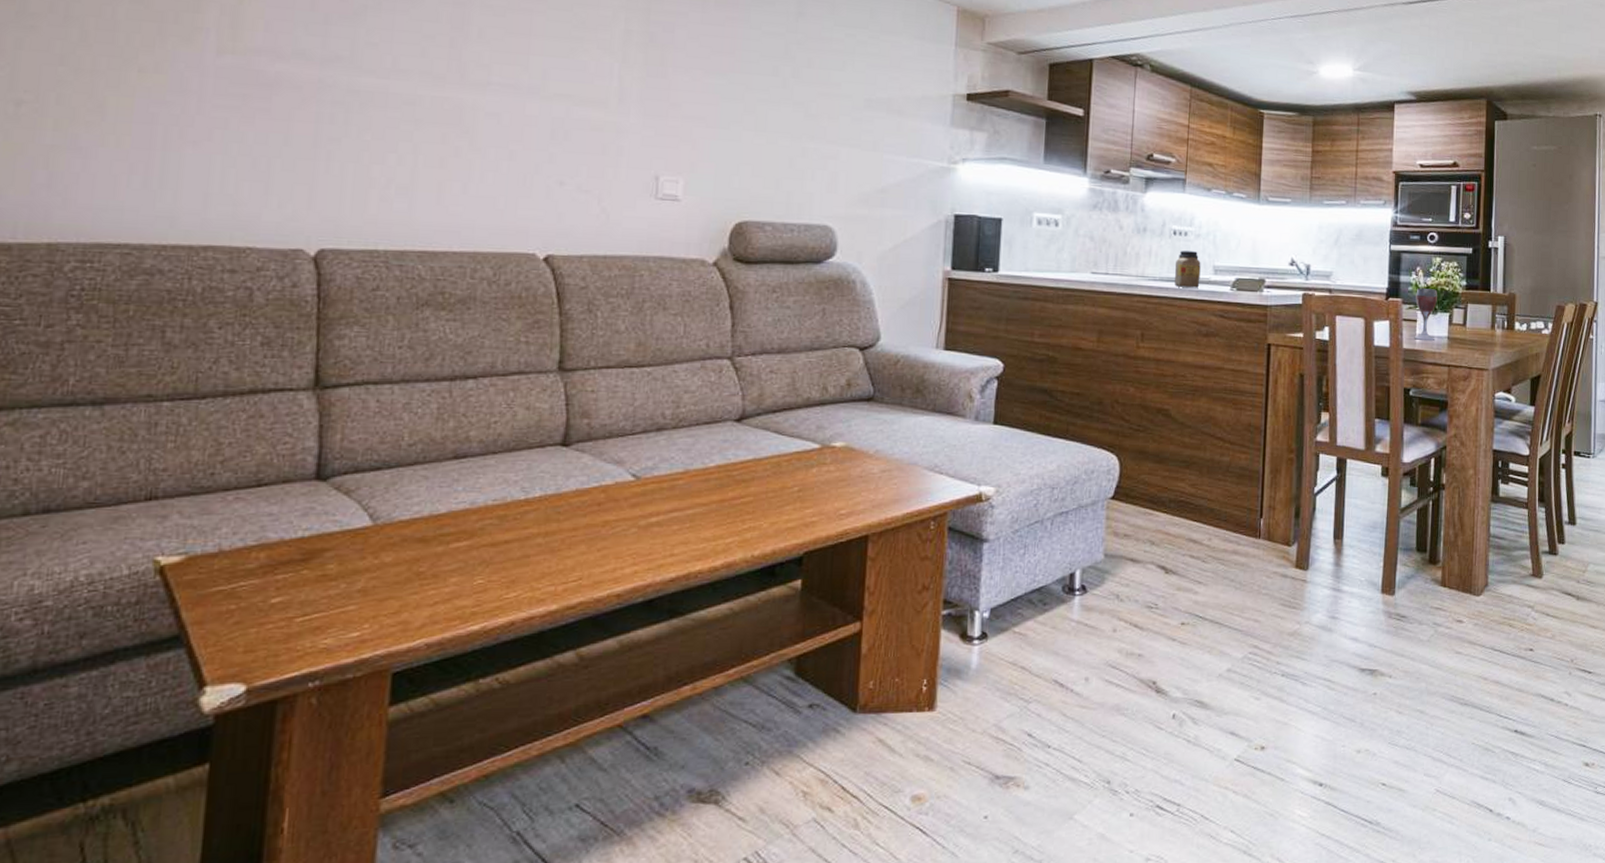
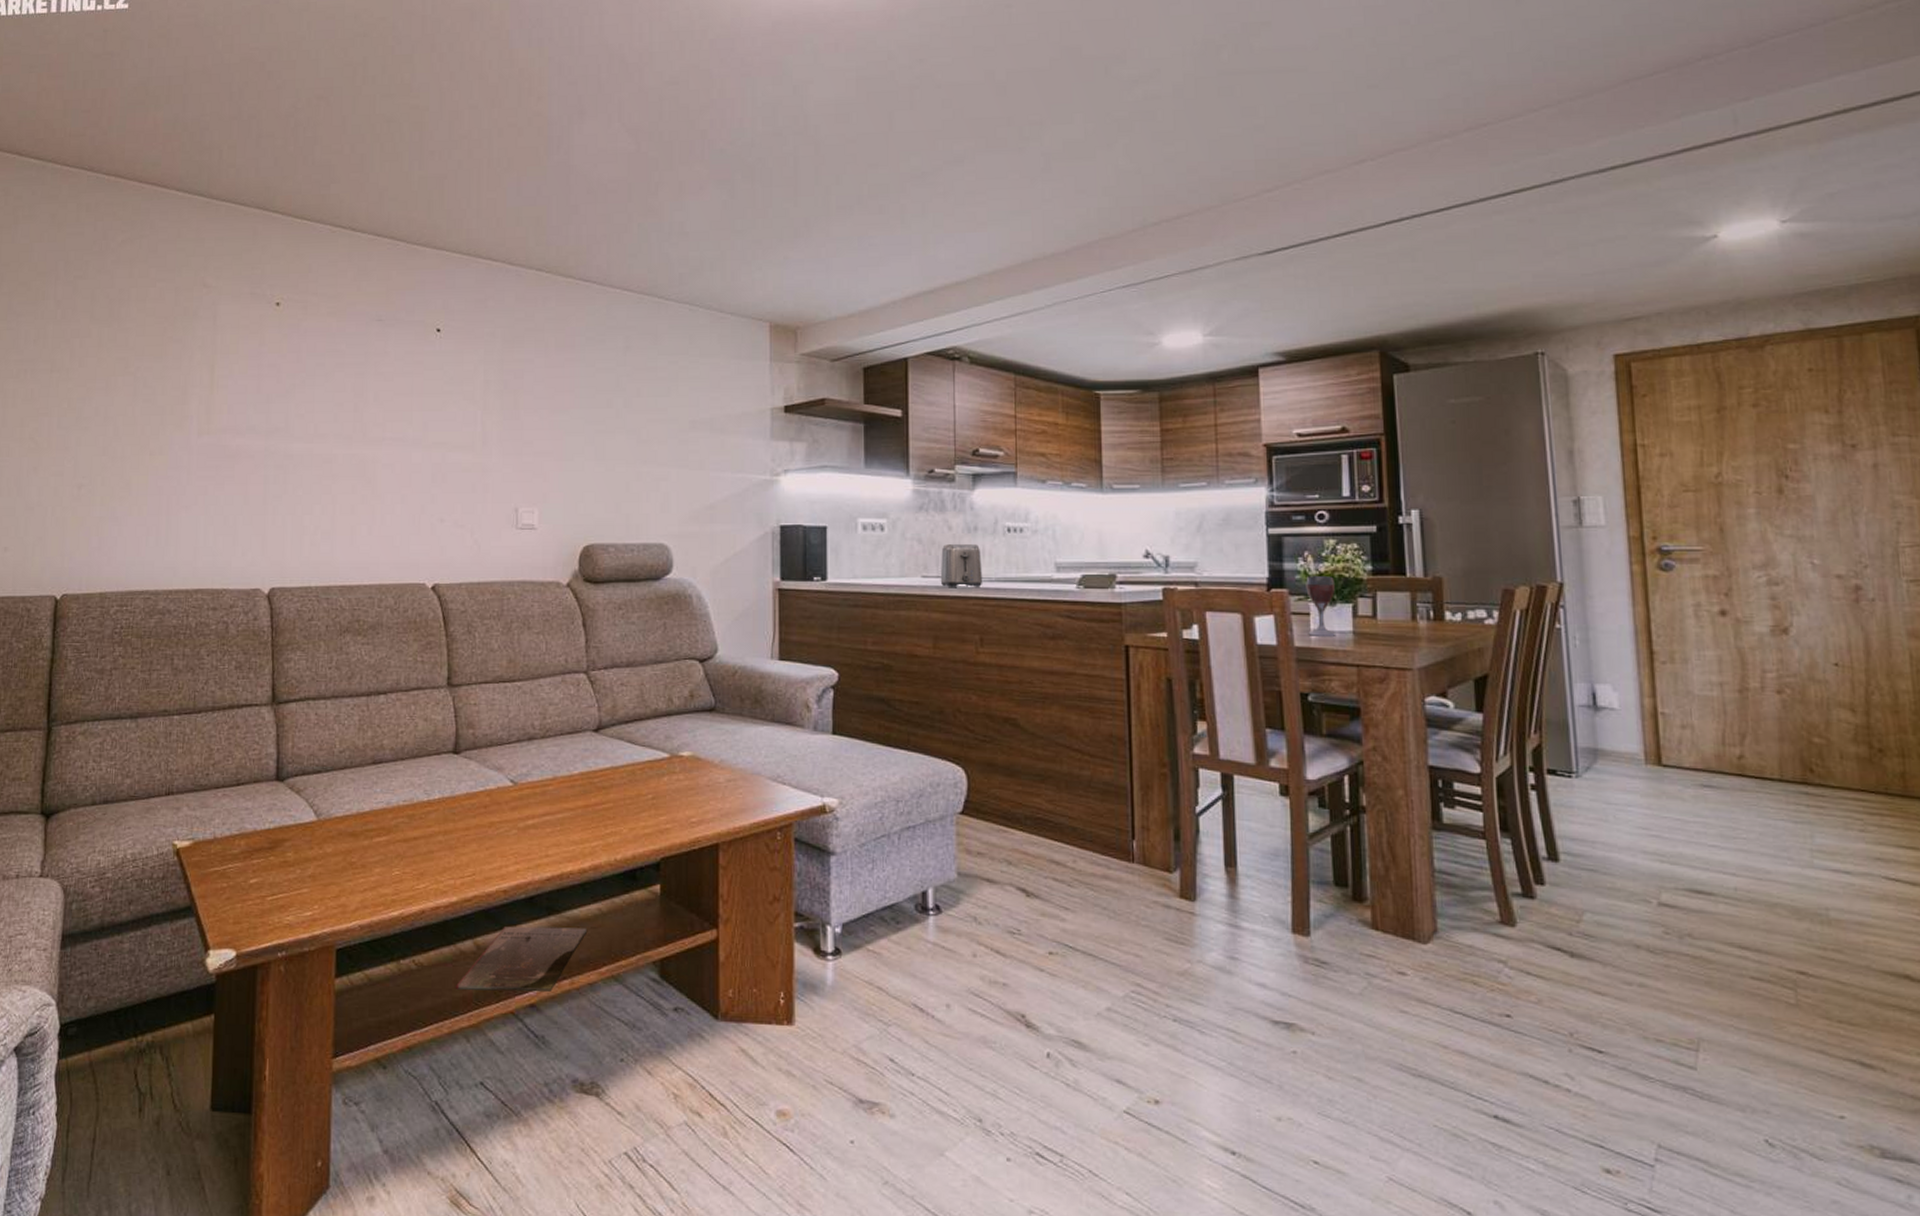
magazine: none [550,629,714,706] -> present [456,926,587,993]
toaster: none [1108,243,1148,287] -> present [940,544,983,588]
jar: present [1174,251,1201,289] -> none [1011,548,1041,589]

